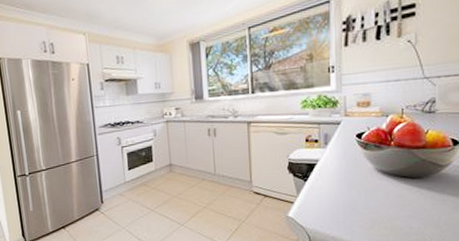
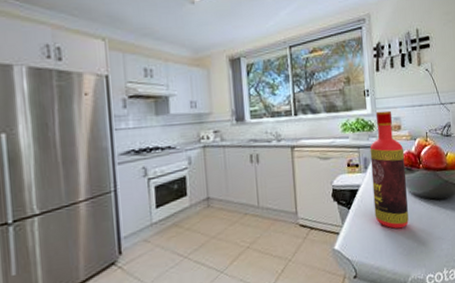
bottle: none [331,86,373,204] -> present [369,110,409,229]

